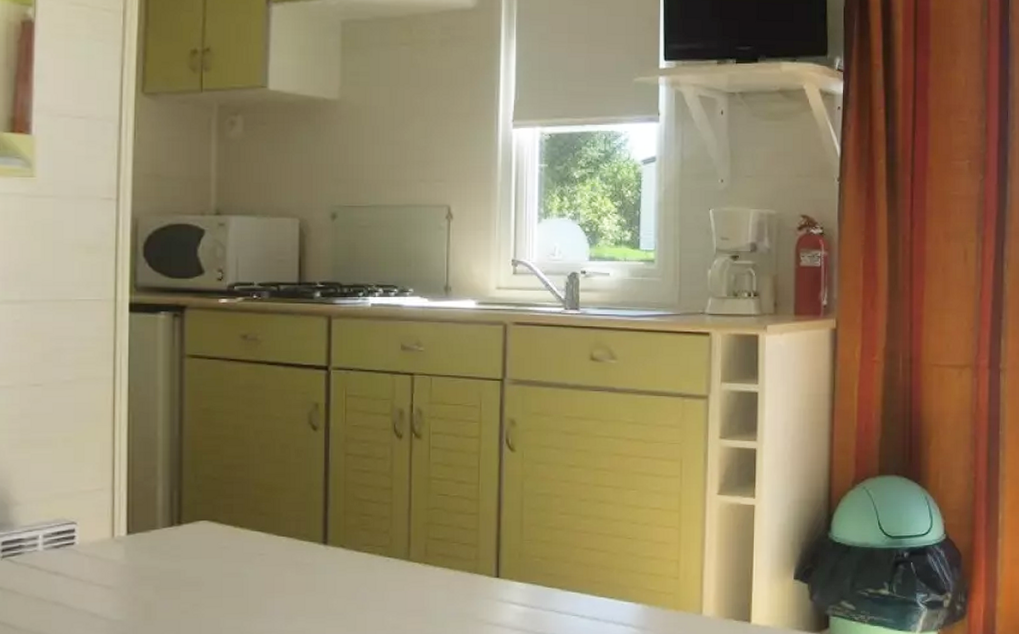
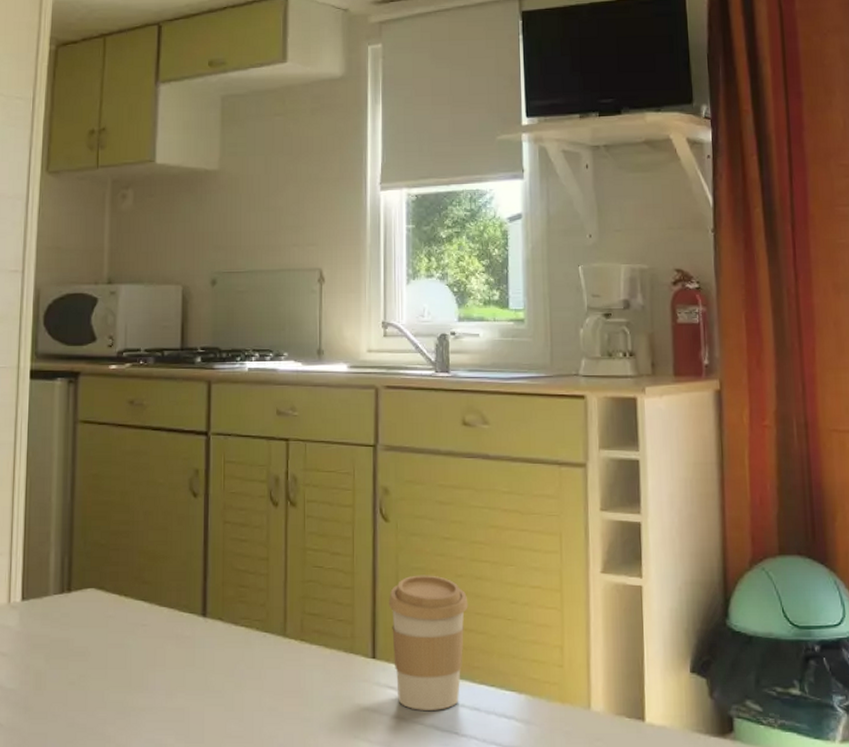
coffee cup: none [512,500,591,622] -> present [388,575,468,710]

